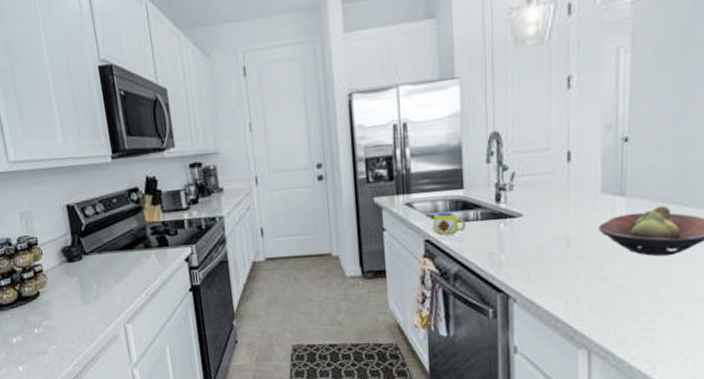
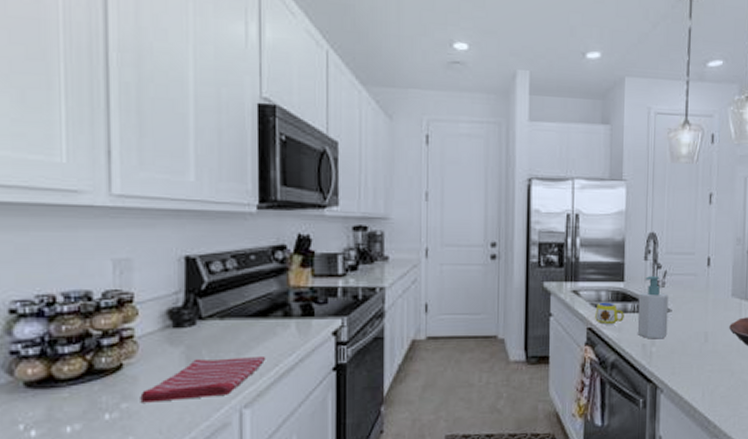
dish towel: none [54,281,137,321] -> present [140,355,266,403]
soap bottle: none [481,179,519,247] -> present [637,276,669,339]

